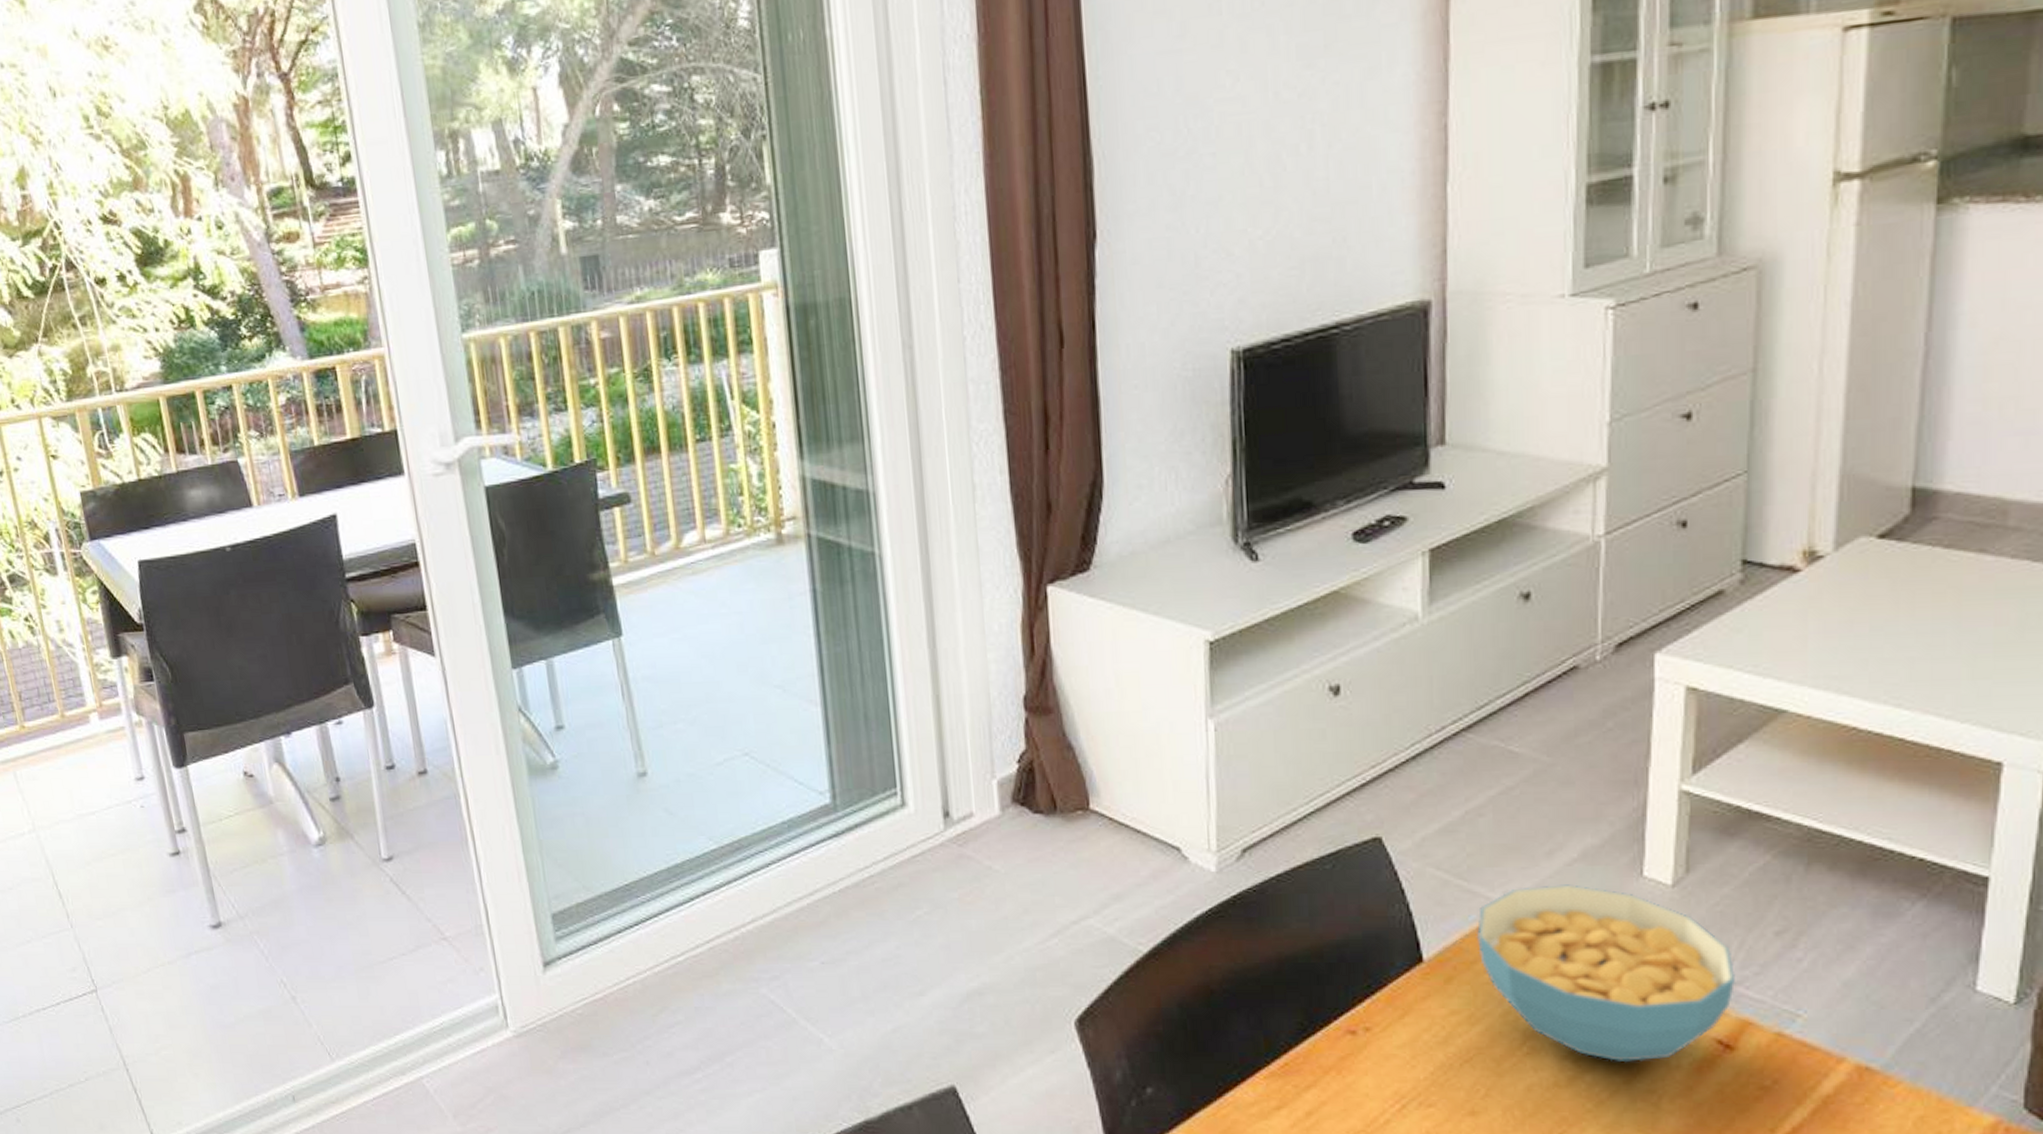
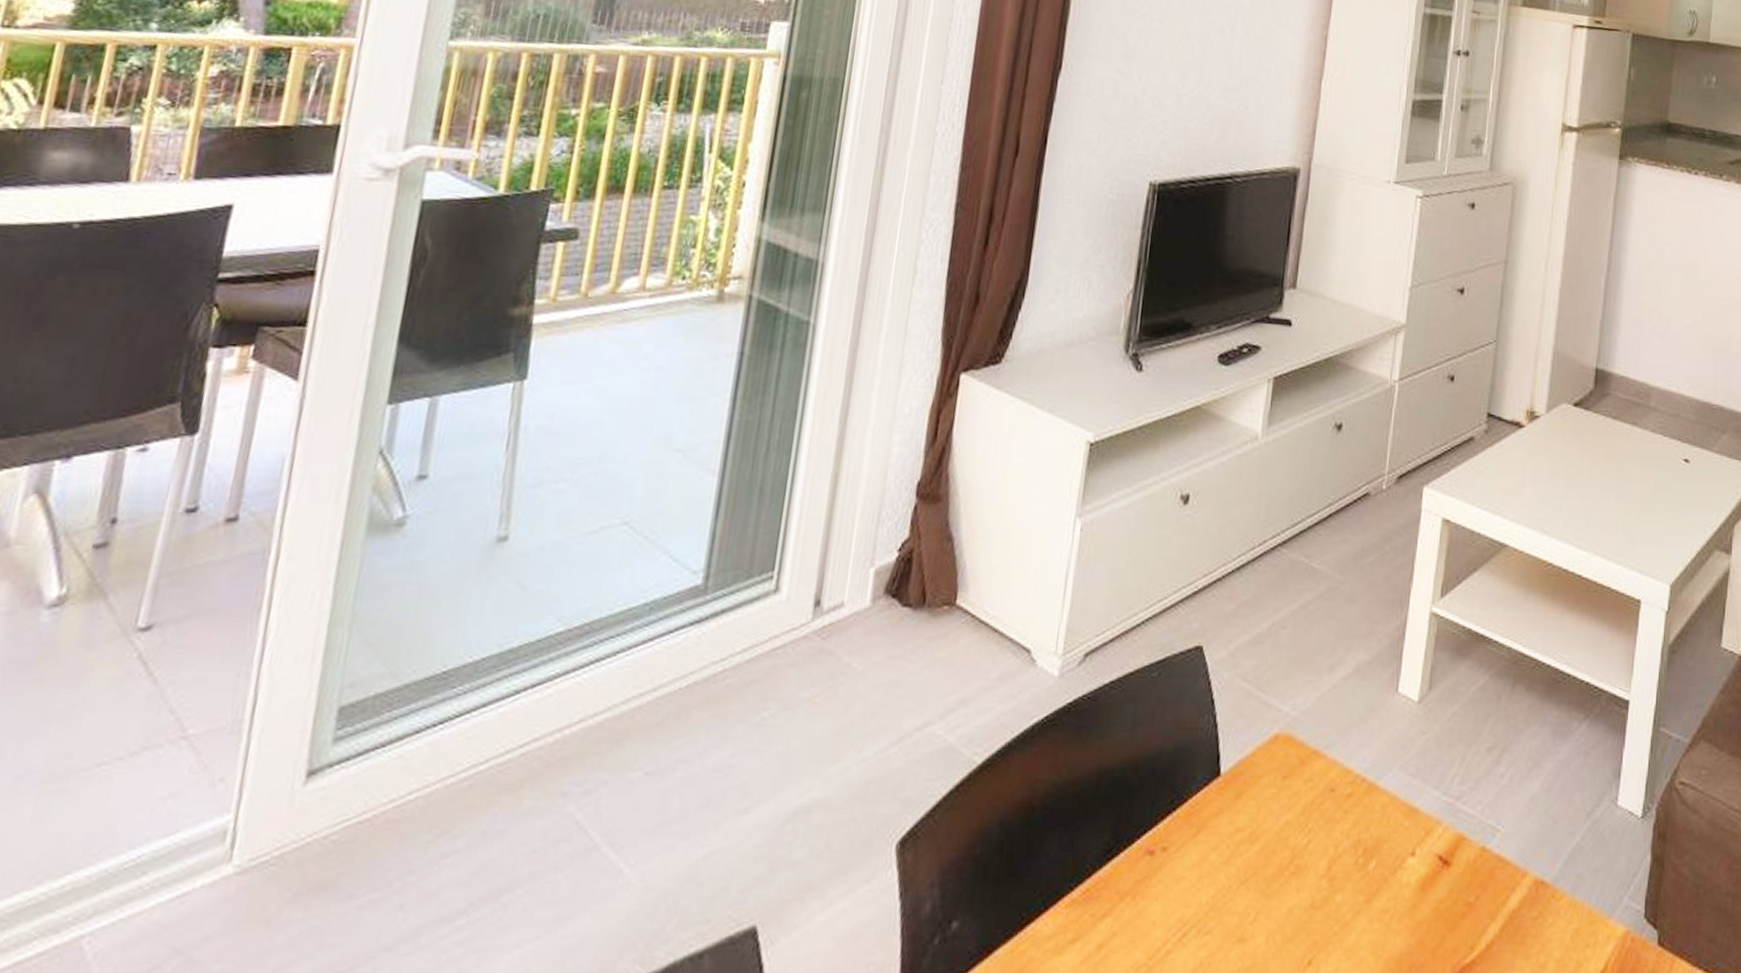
cereal bowl: present [1476,884,1736,1061] -> none [1266,698,1457,880]

